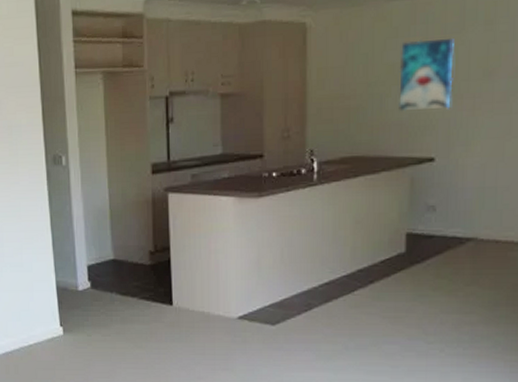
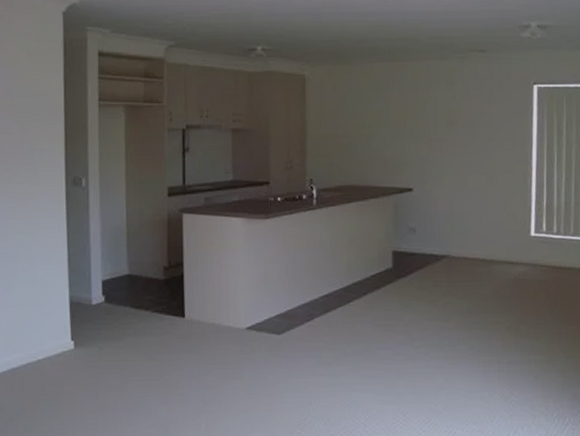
wall art: present [399,39,454,112] -> none [382,94,424,150]

